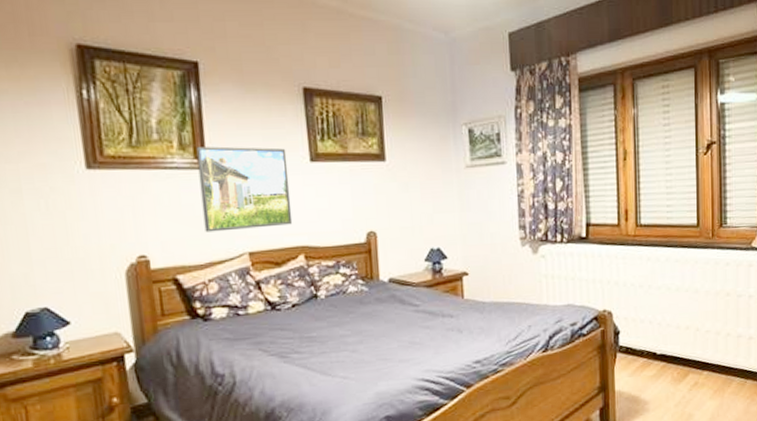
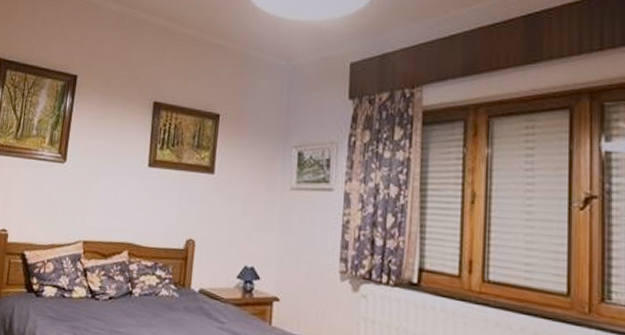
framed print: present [196,146,293,232] -> none [53,144,130,222]

